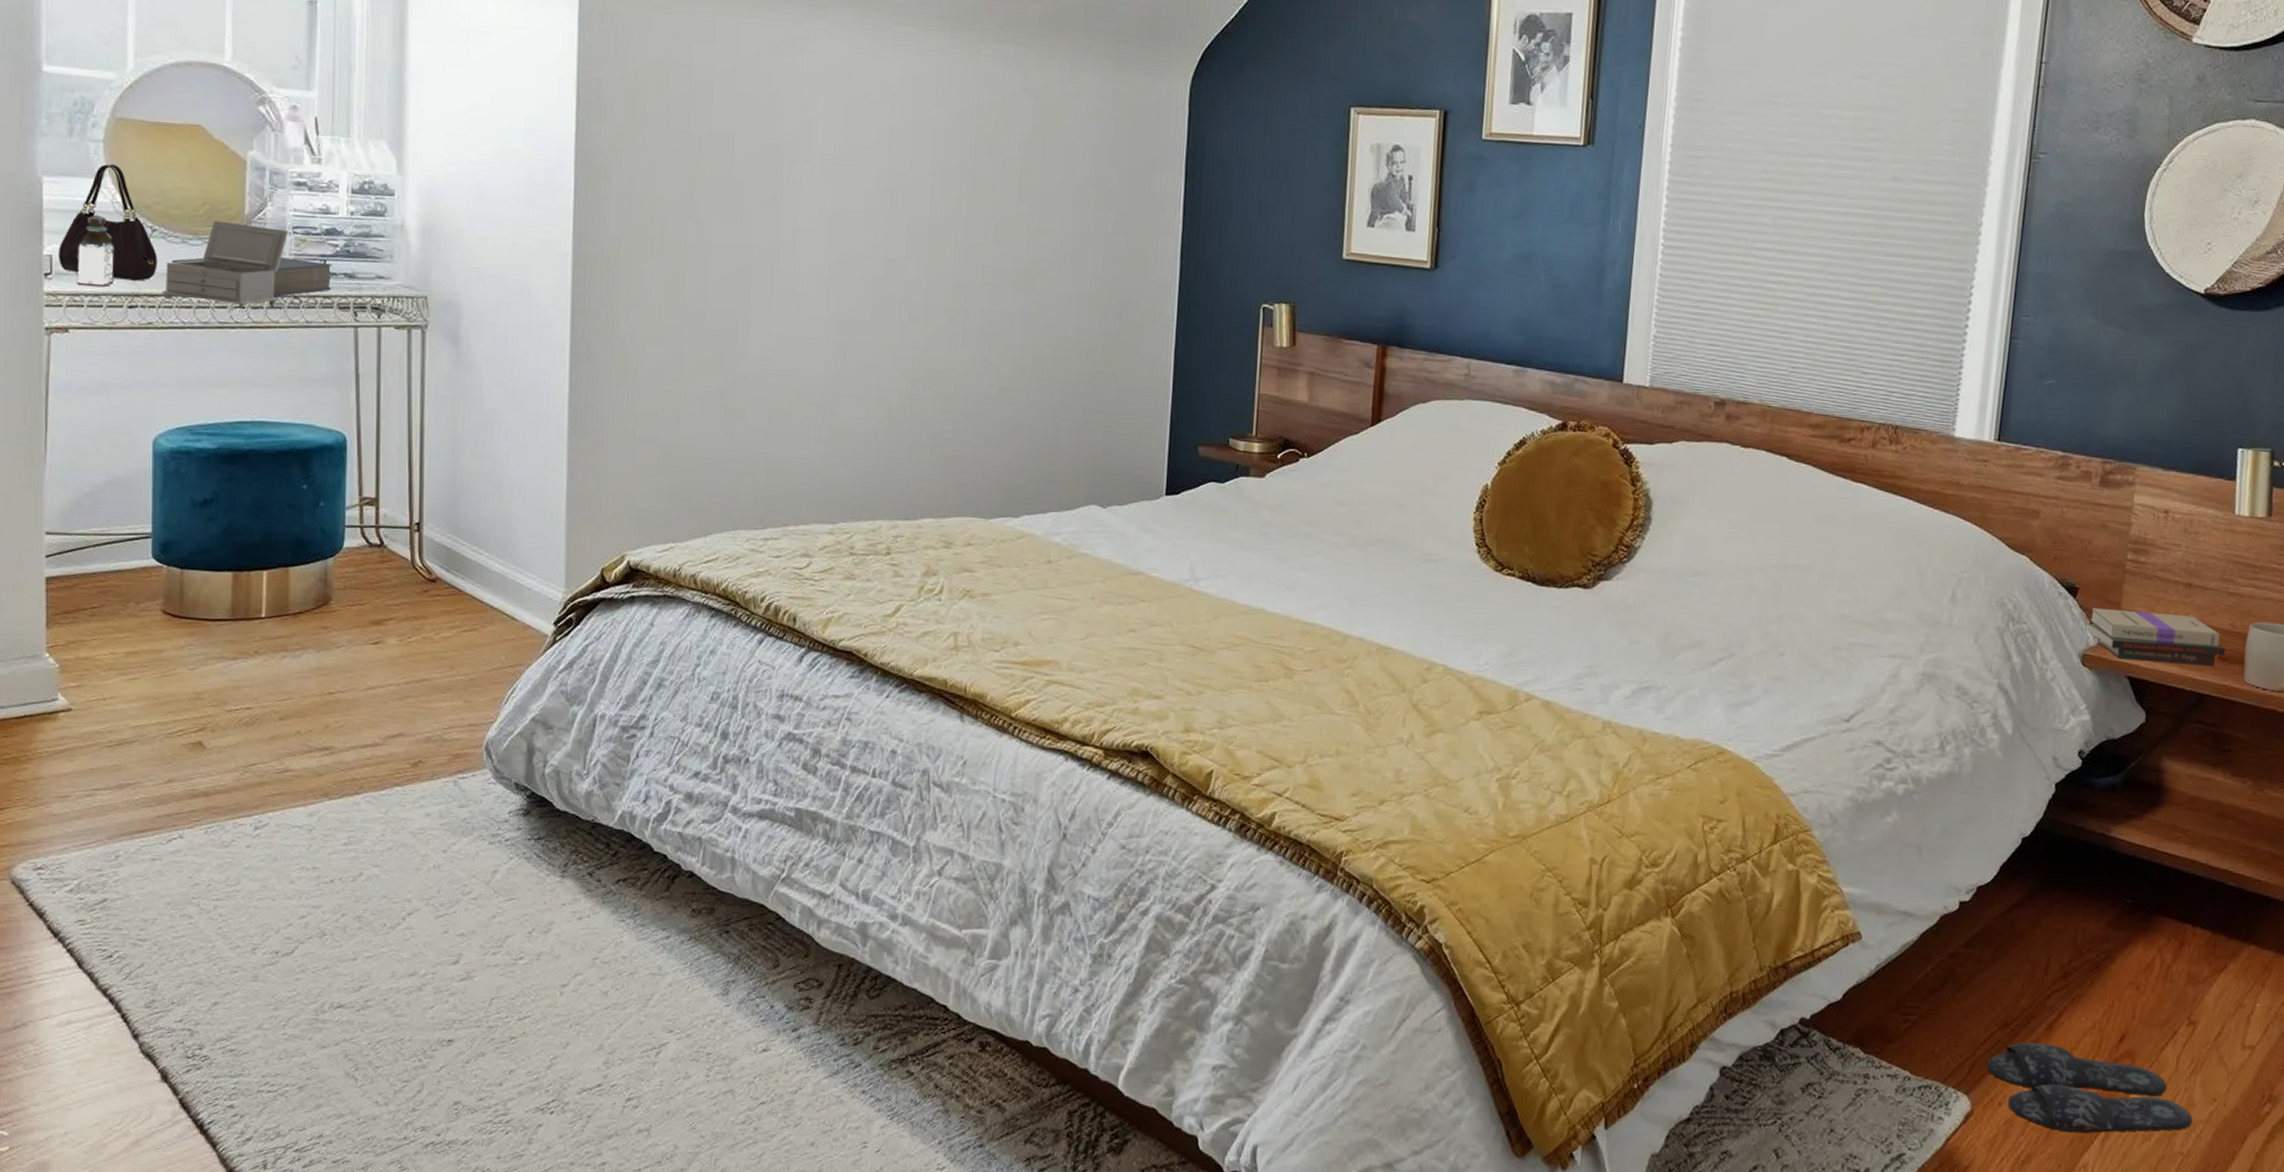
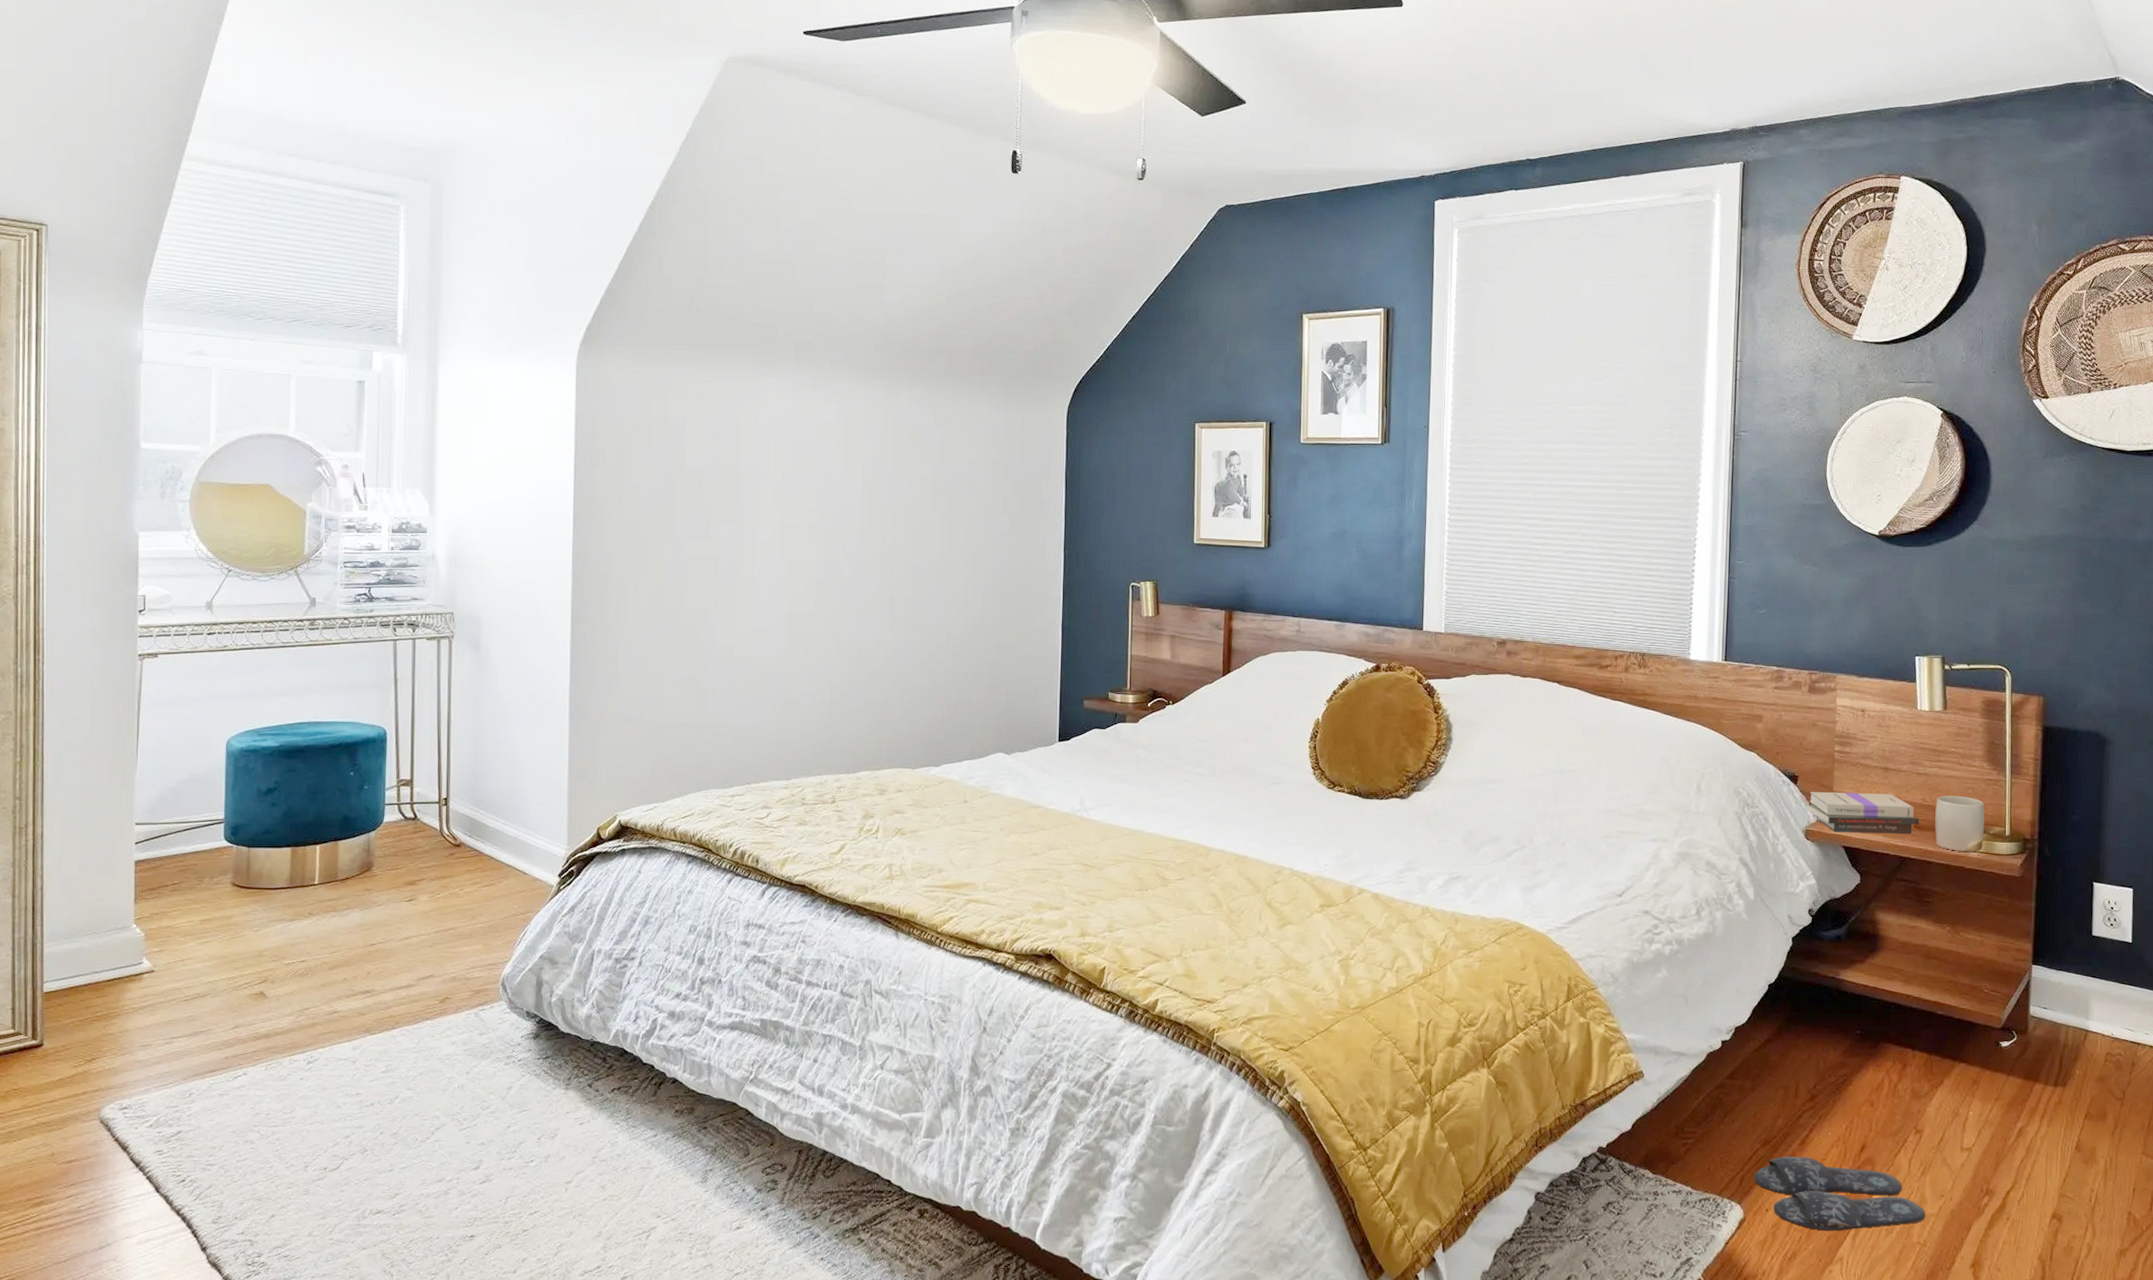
handbag: present [59,163,157,281] -> none [151,519,232,612]
perfume bottle: present [77,214,114,288] -> none [165,560,197,619]
jewelry box: present [162,220,288,309] -> none [235,560,340,630]
book: present [171,257,332,296] -> none [244,587,376,619]

